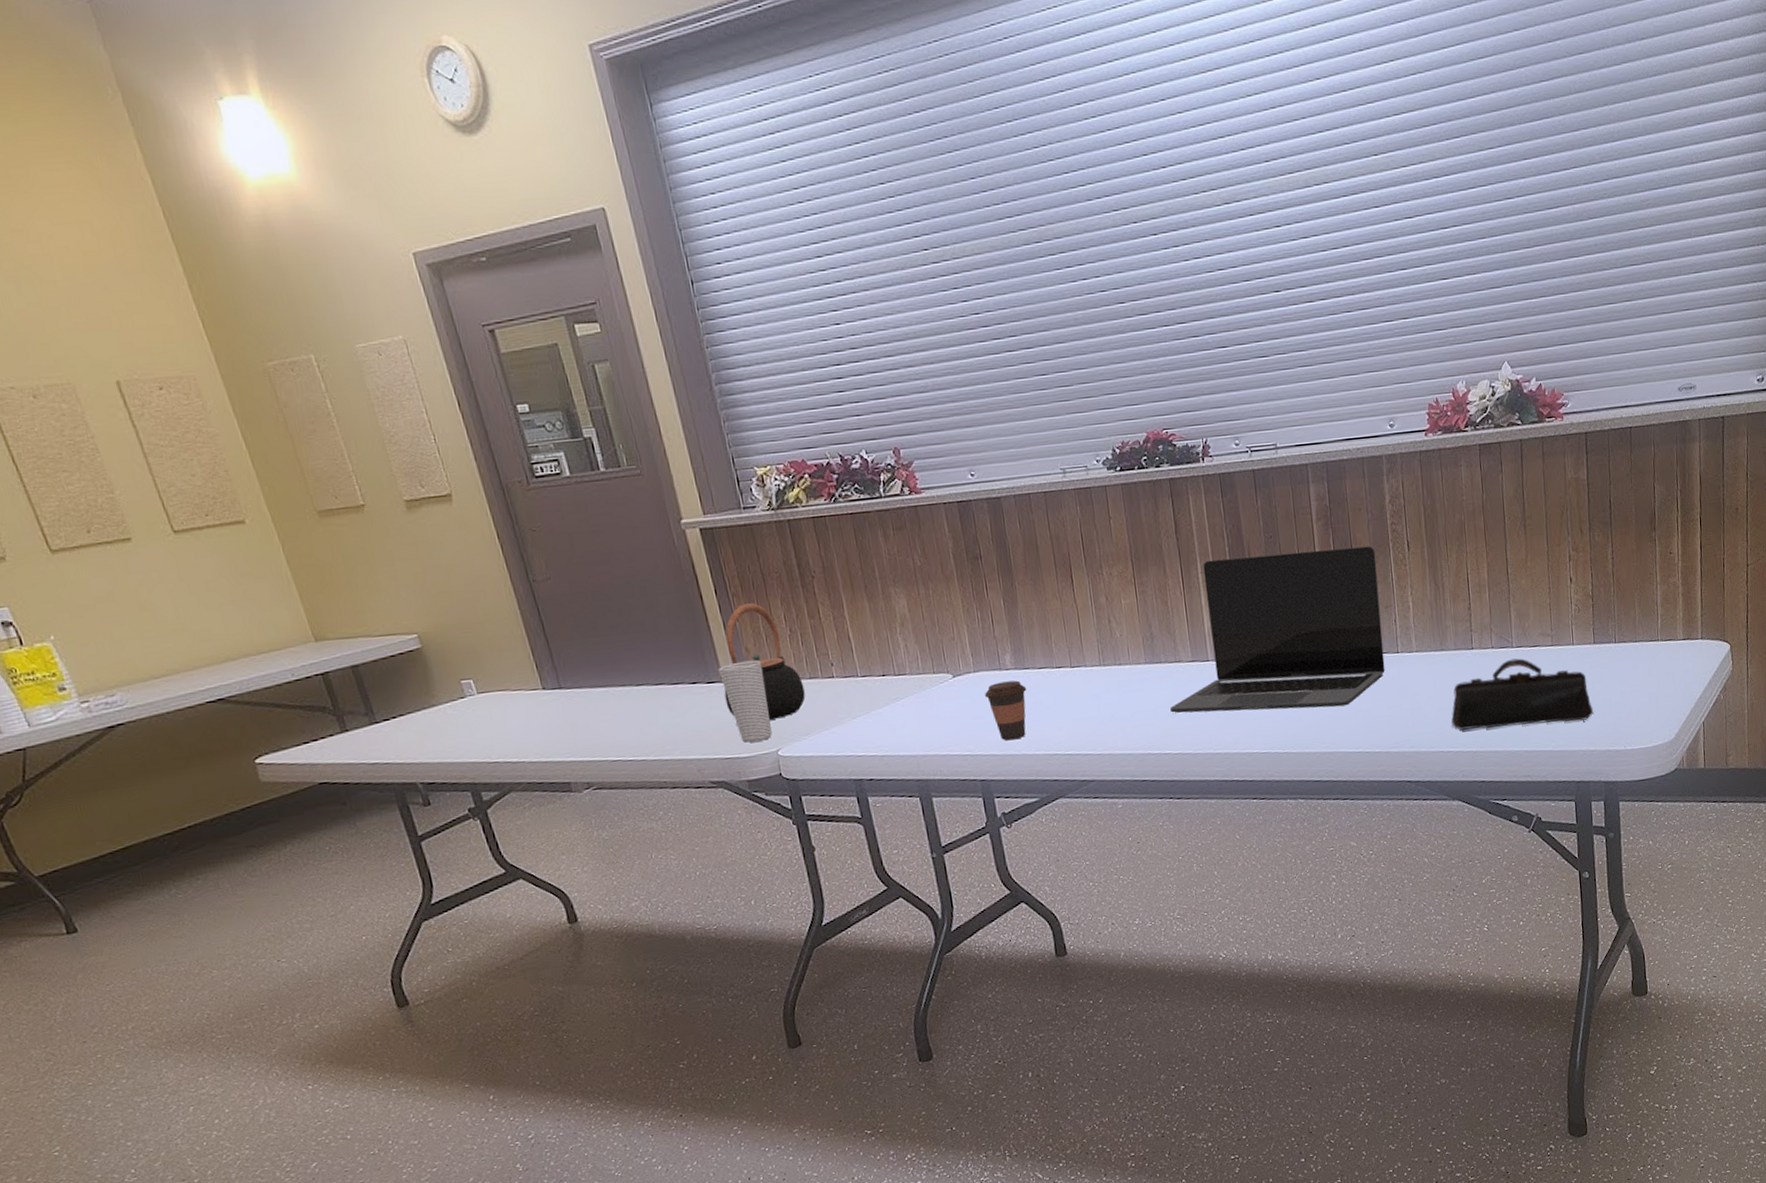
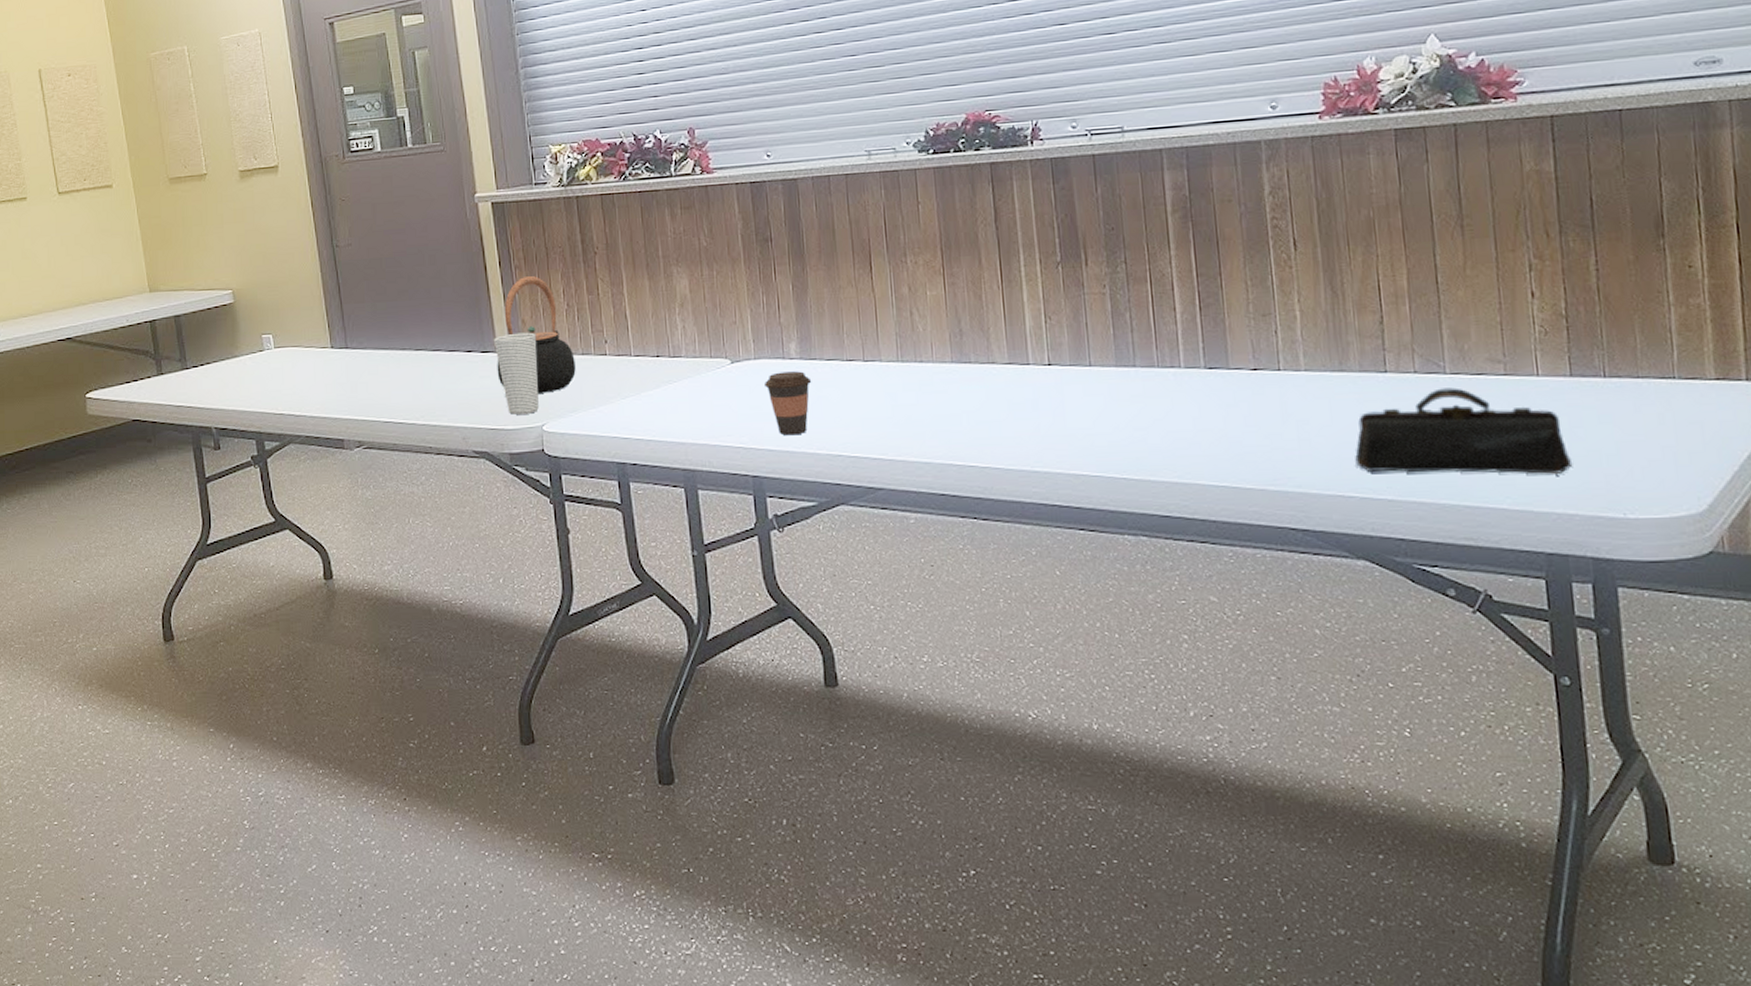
laptop: present [1170,546,1385,713] -> none [979,243,1262,430]

